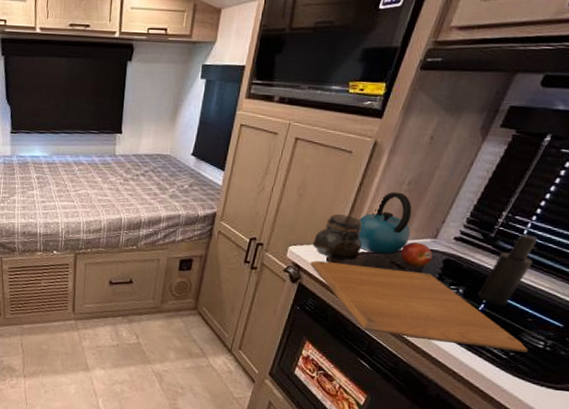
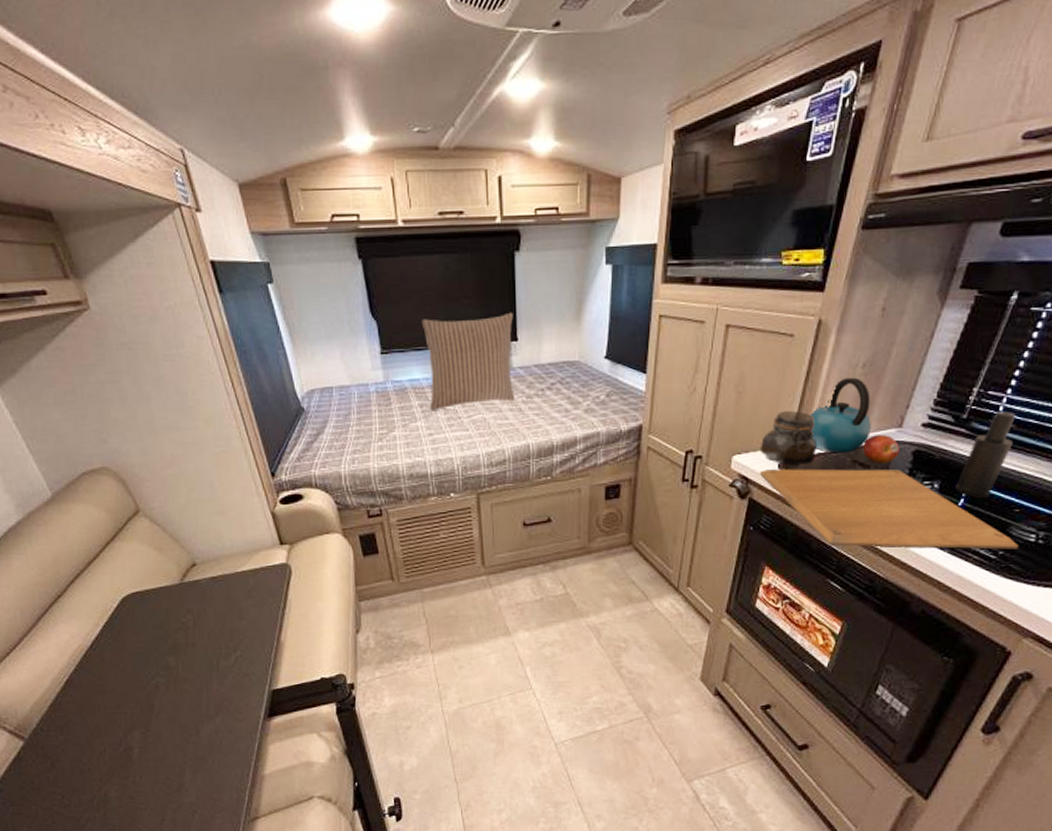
pillow: none [45,108,121,183] -> present [421,312,515,411]

